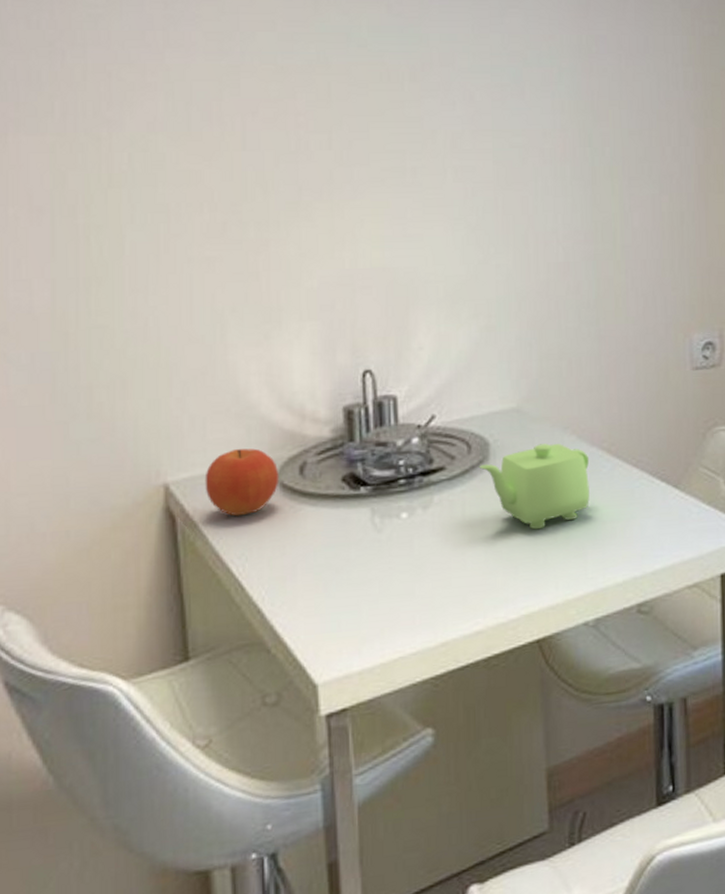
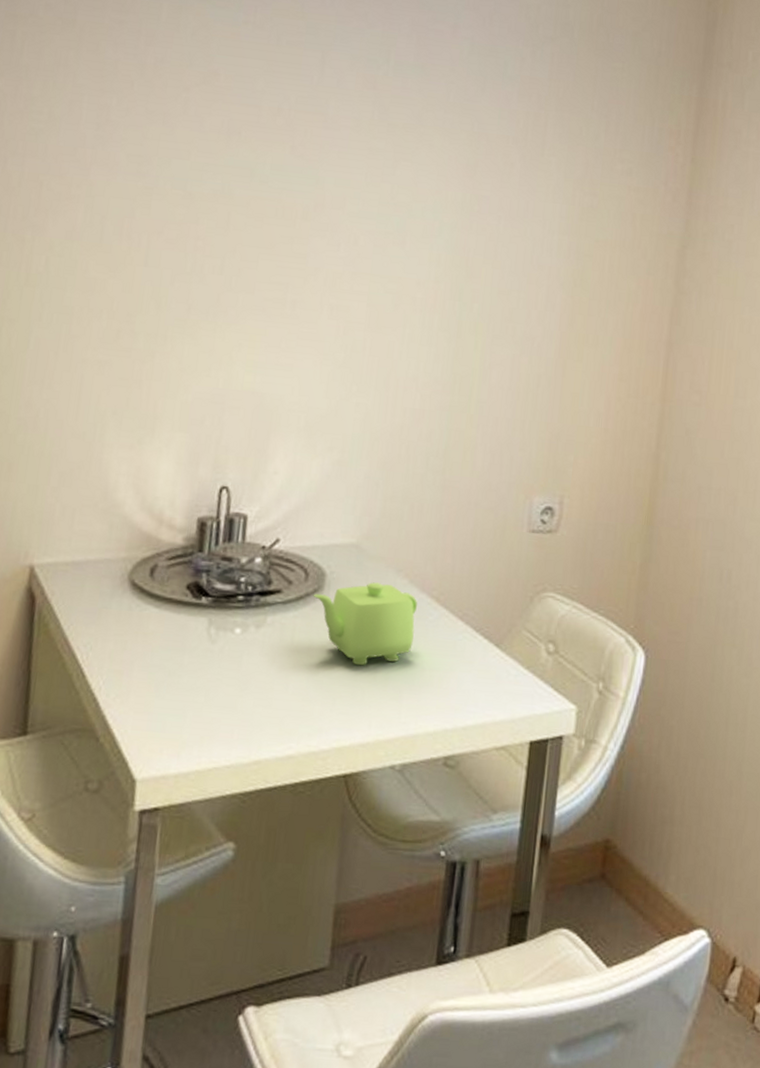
fruit: present [205,448,279,516] -> none [65,543,132,607]

